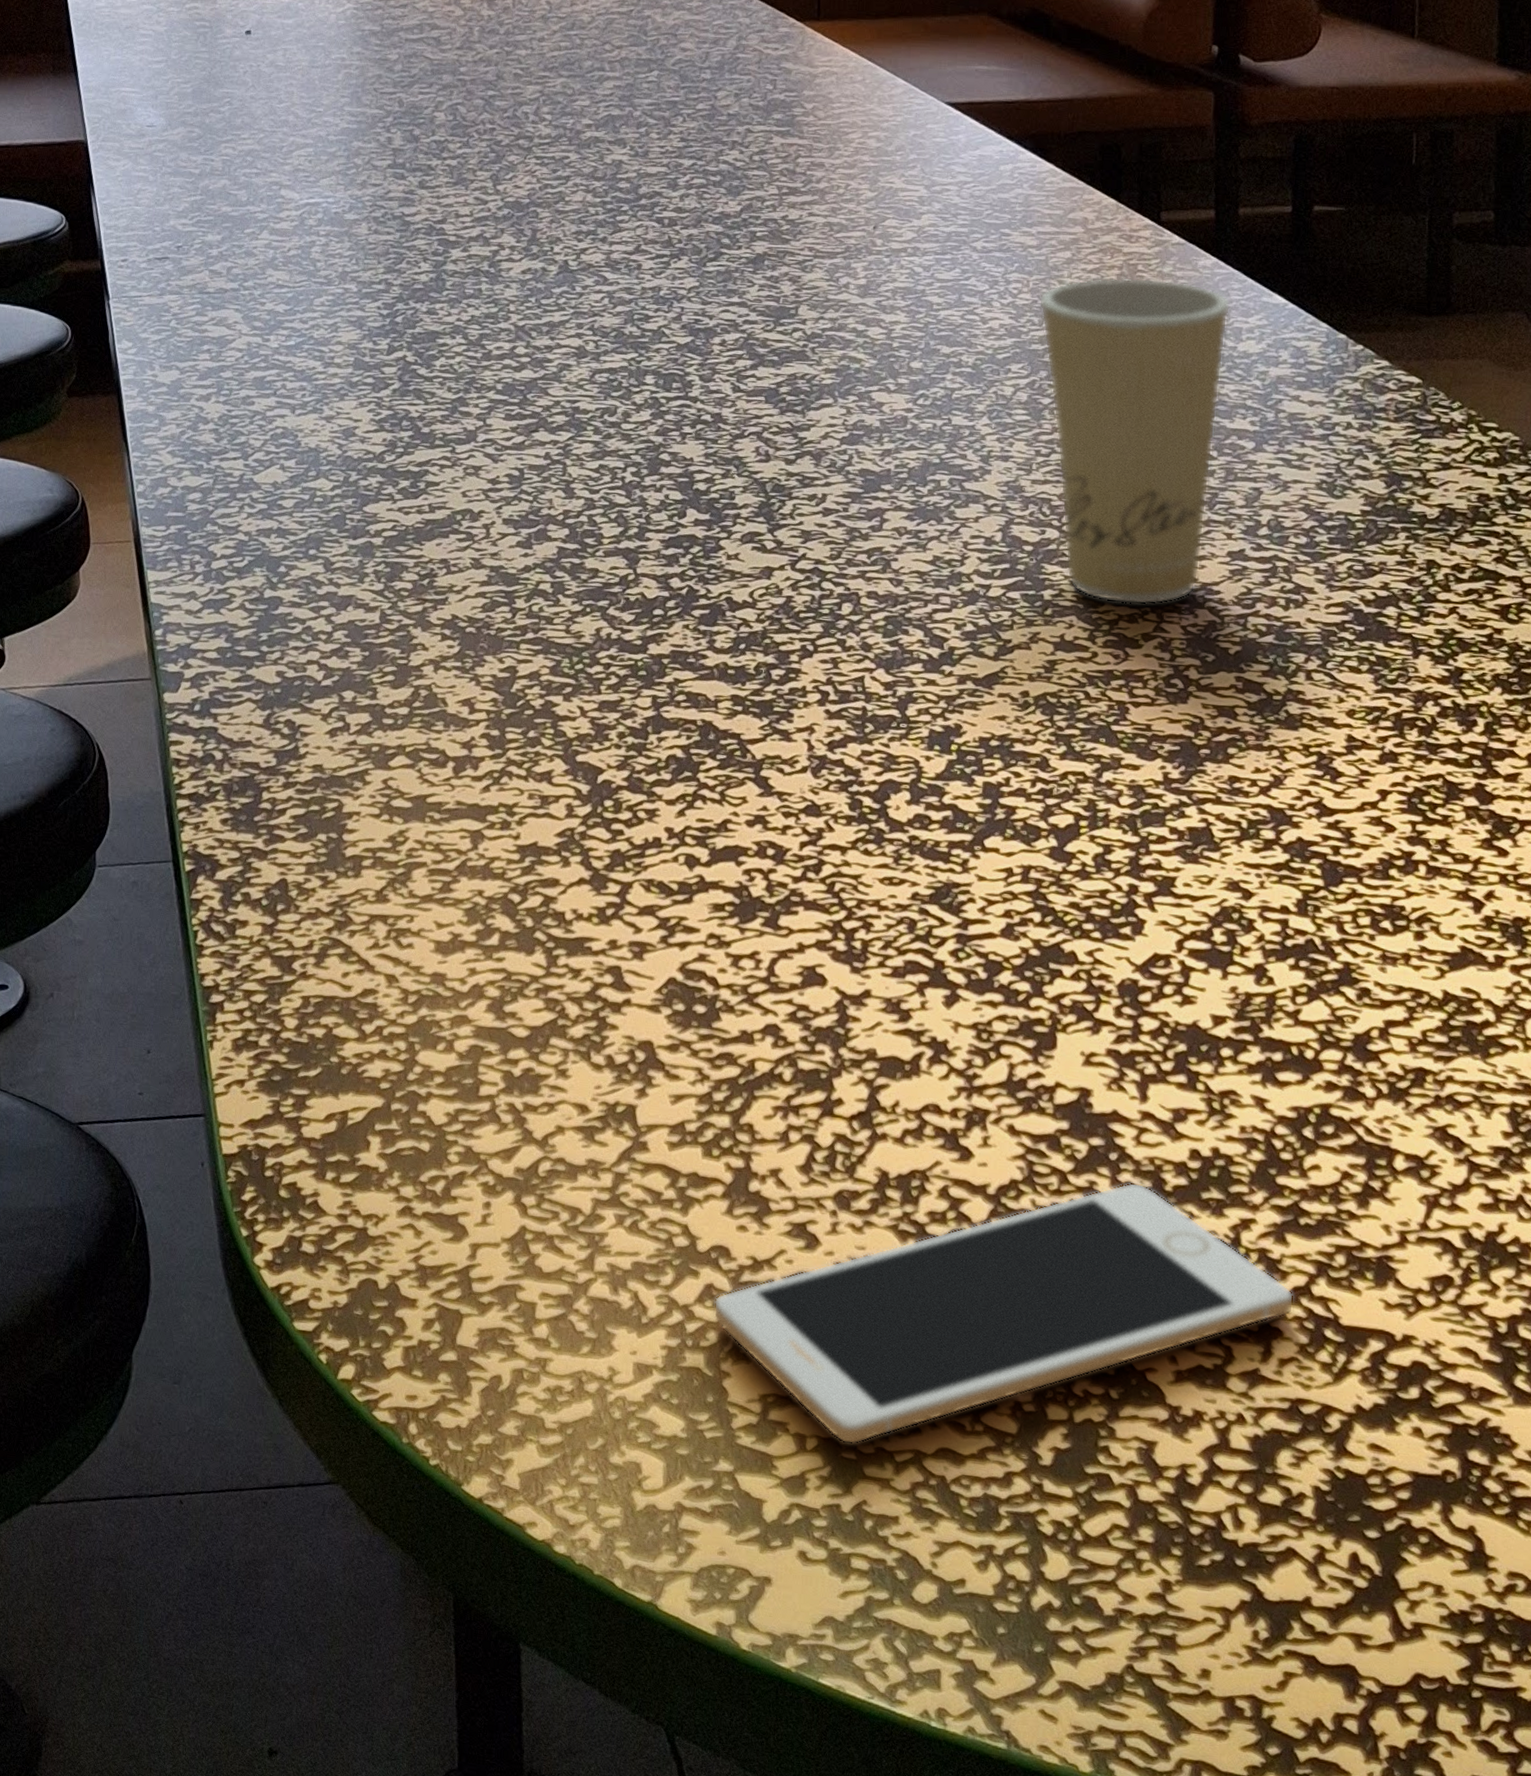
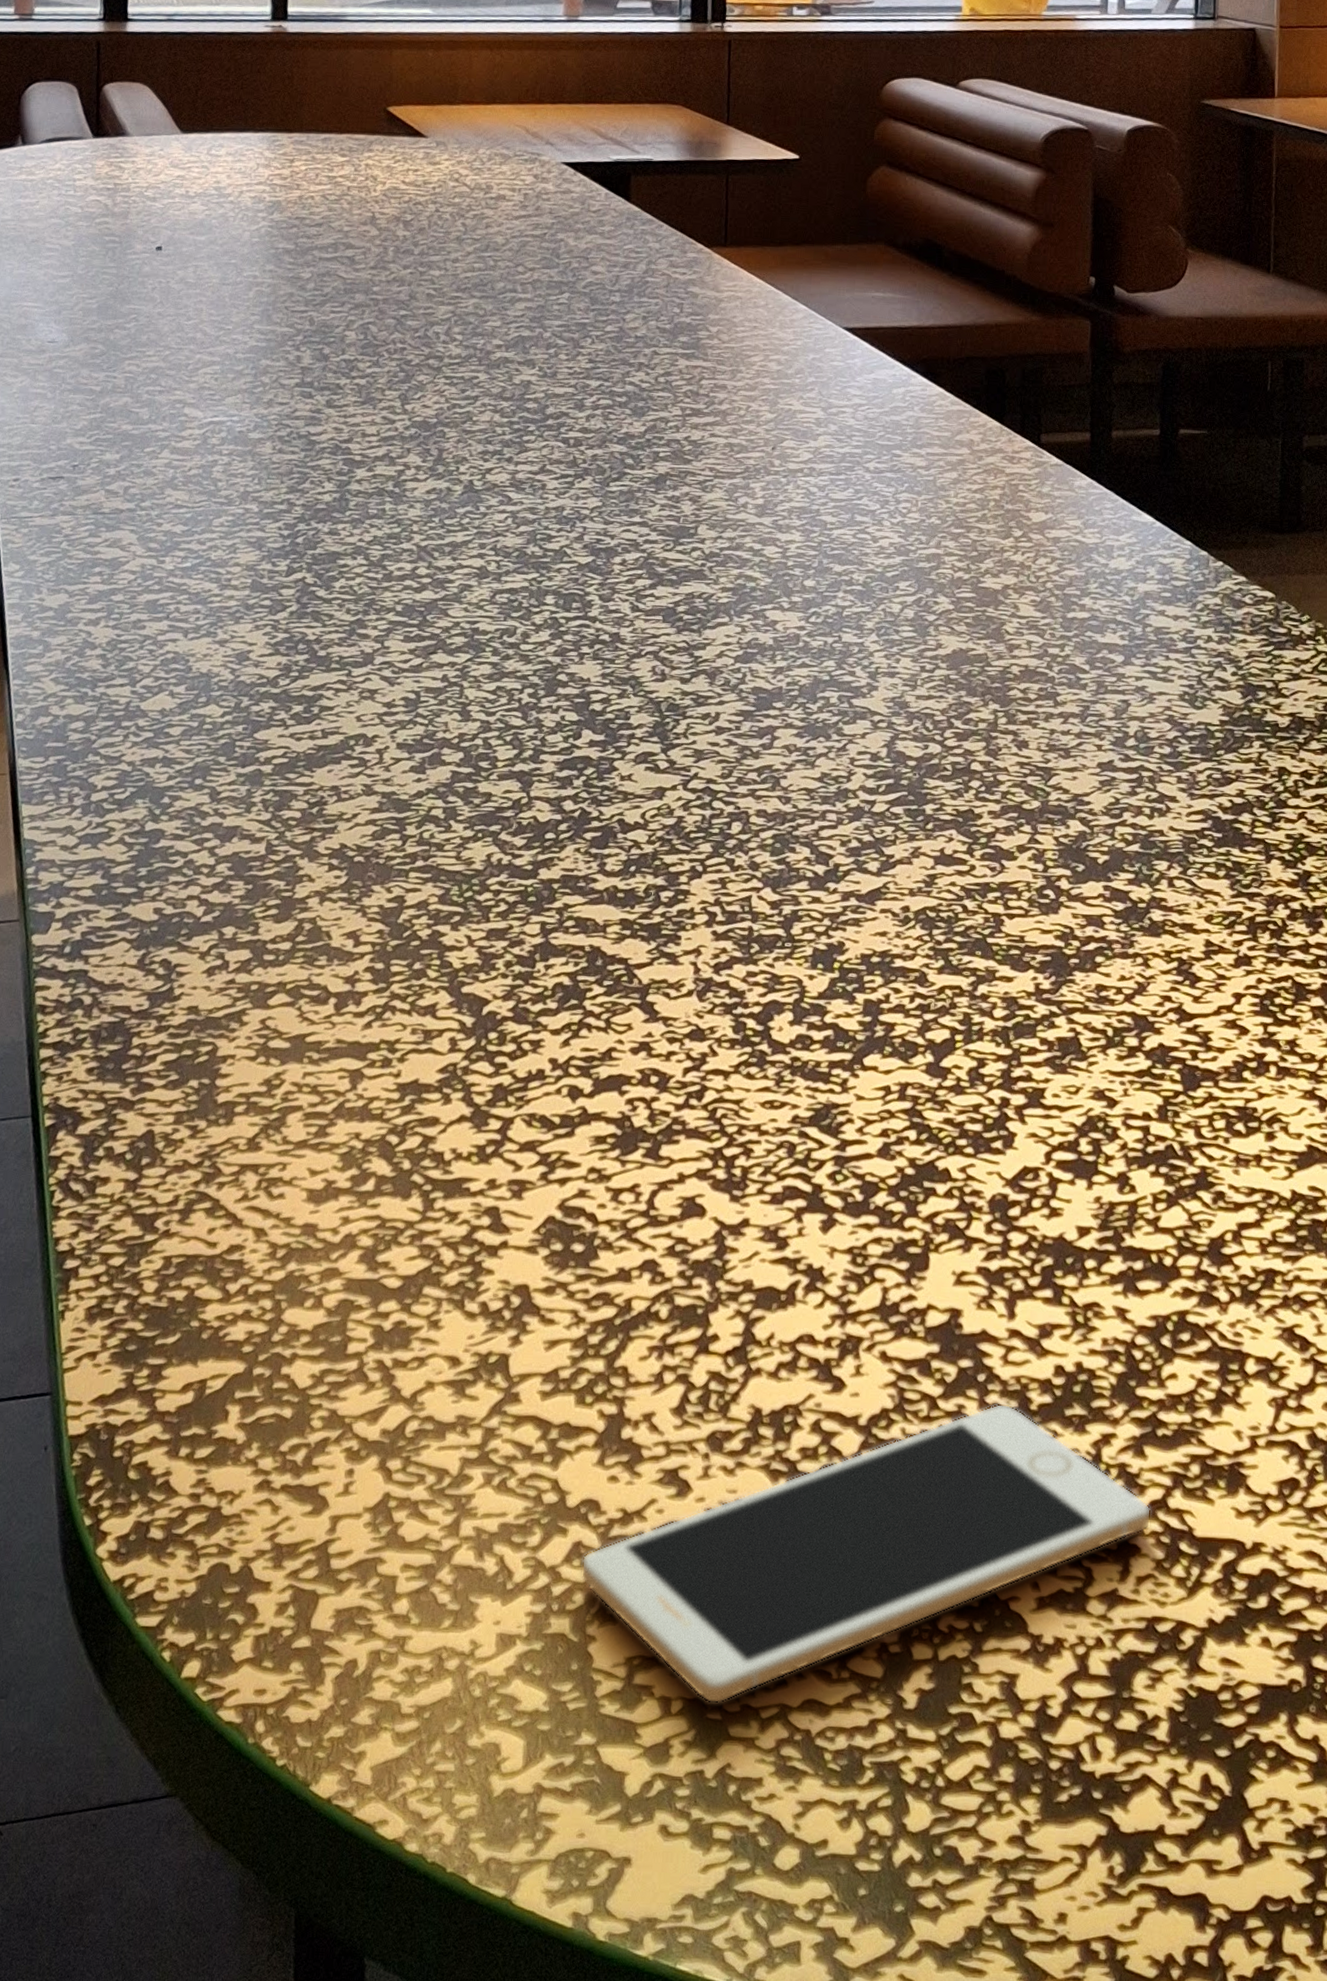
paper cup: present [1038,277,1231,605] -> none [926,497,1104,817]

